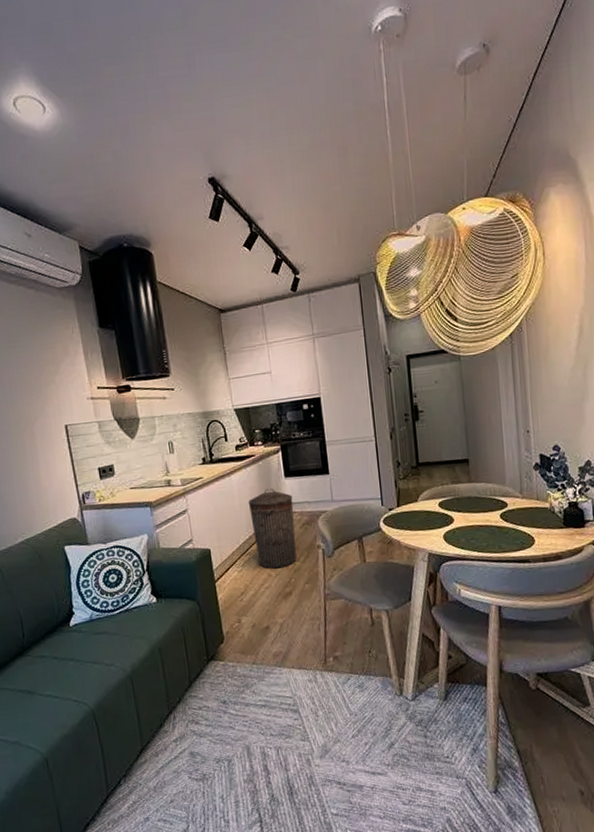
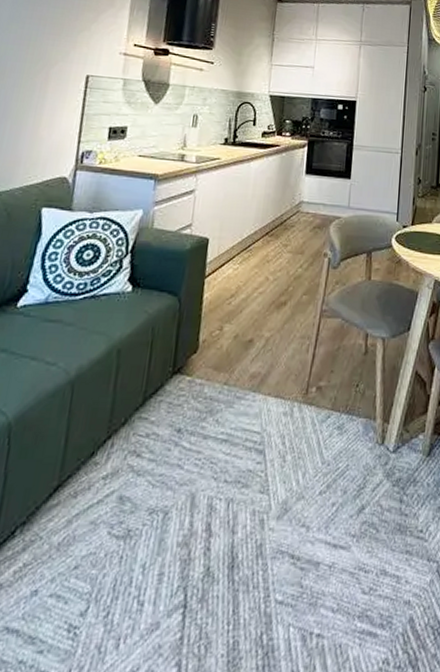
trash can: present [248,488,297,569] -> none [258,183,309,273]

